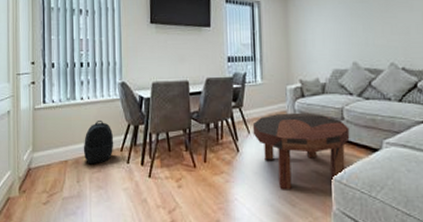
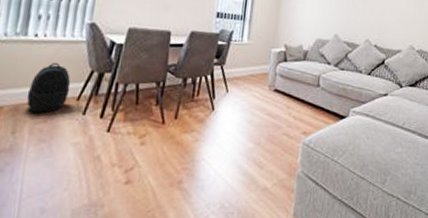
coffee table: present [252,112,350,190] -> none [231,75,323,152]

